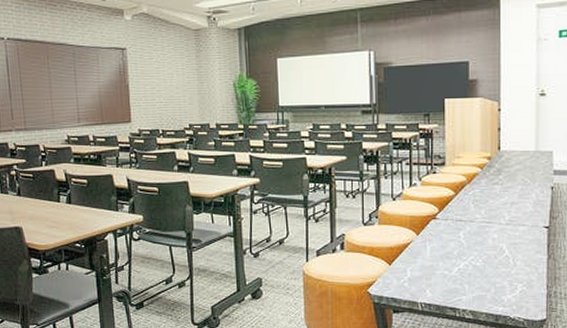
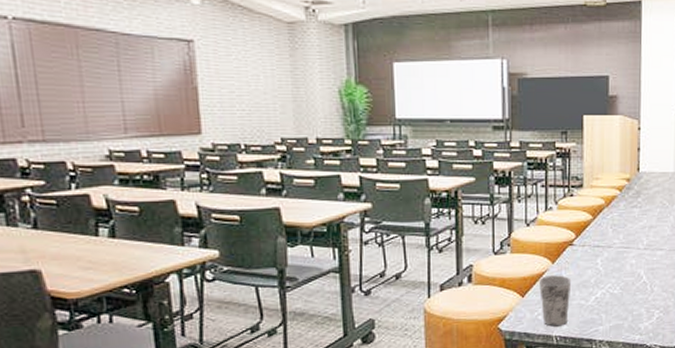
cup: none [405,246,435,294] -> present [539,275,572,327]

